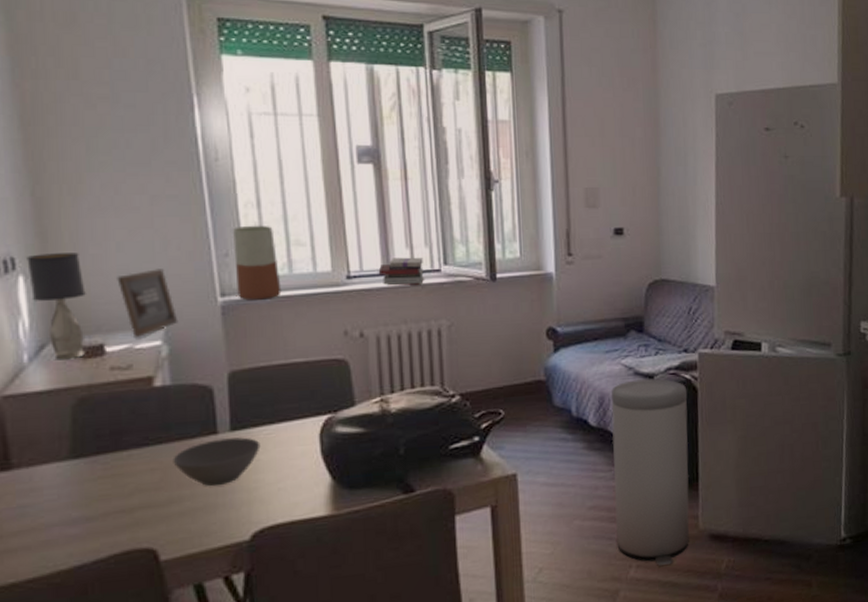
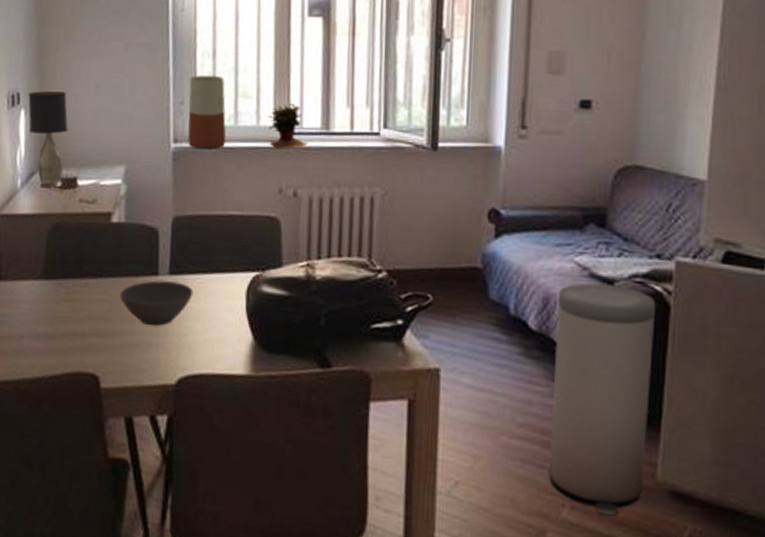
picture frame: present [117,268,179,337] -> none [92,111,137,174]
flower arrangement: none [325,247,369,292] -> present [268,102,307,148]
books: present [378,257,425,286] -> none [317,116,363,147]

